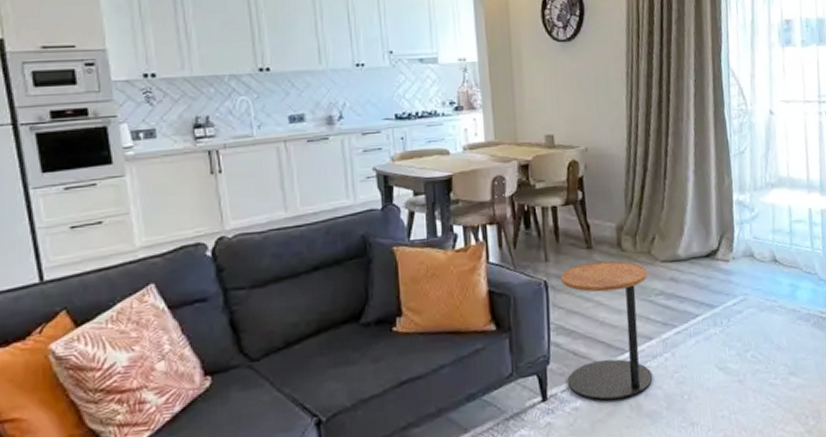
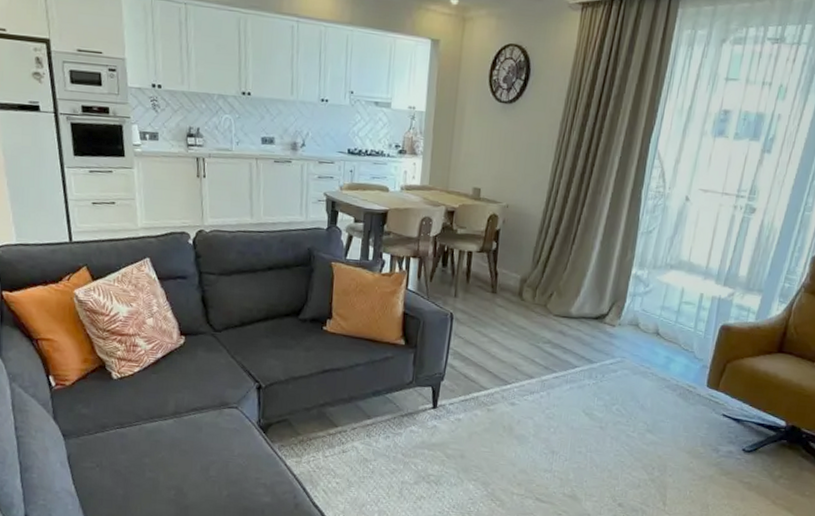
side table: present [561,261,653,401] -> none [455,305,541,421]

